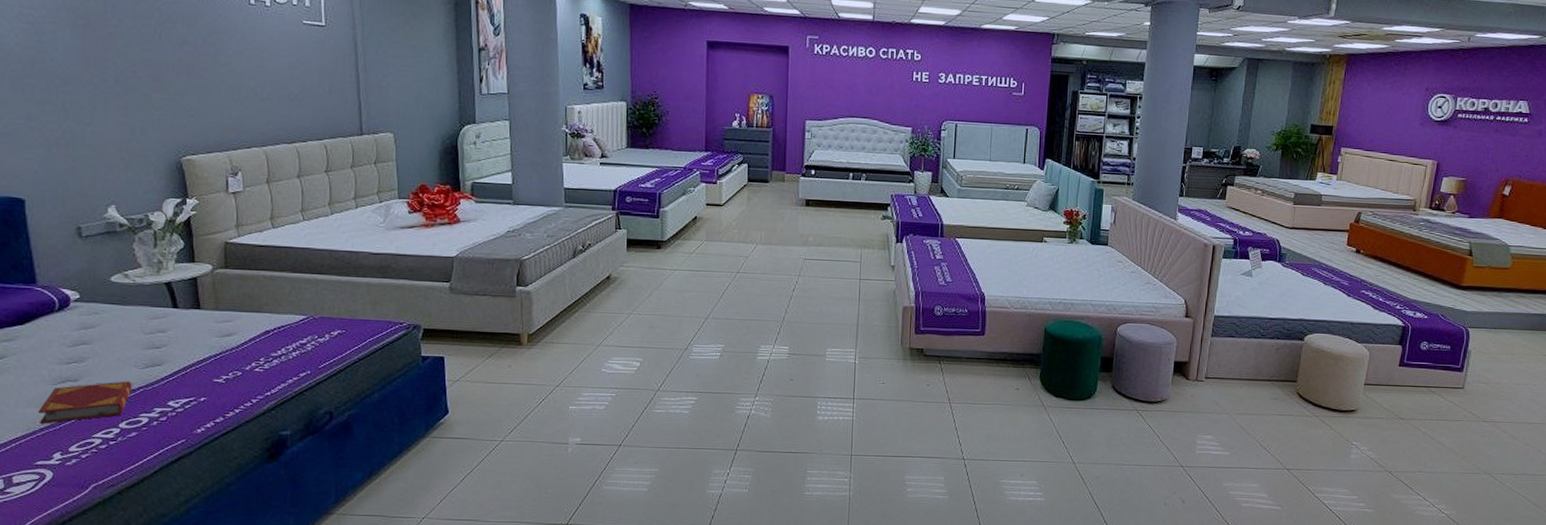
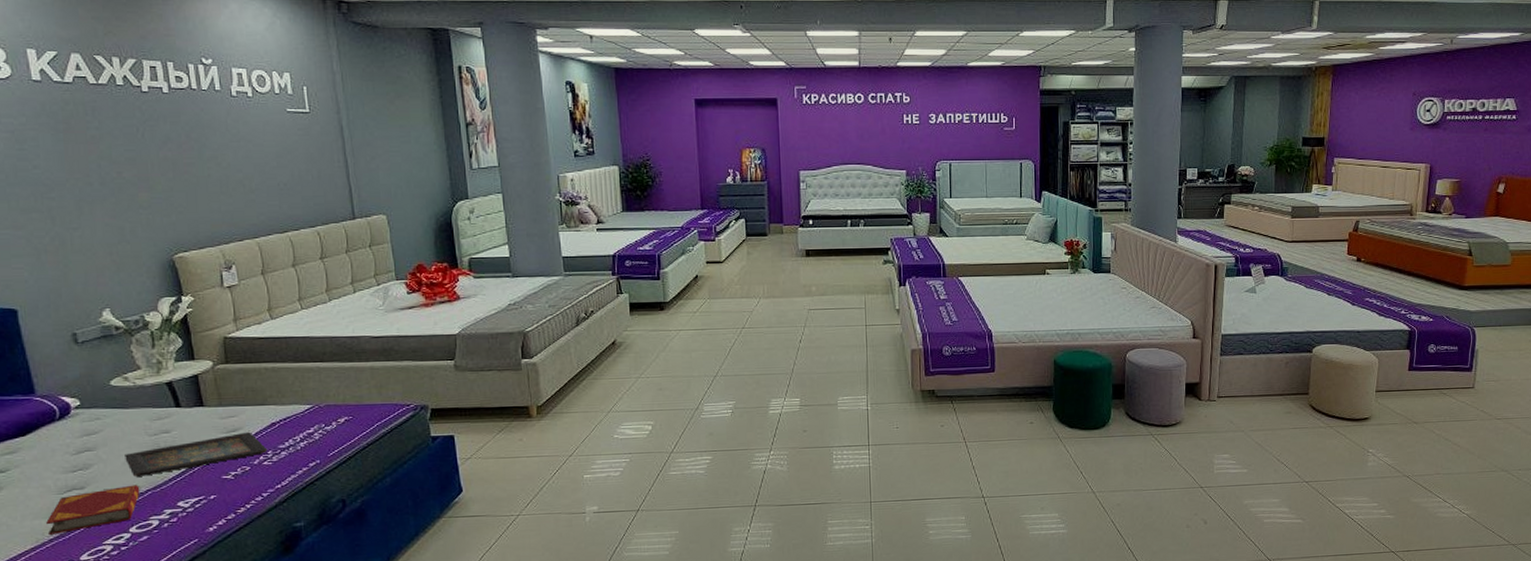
icon panel: none [120,337,260,374] -> present [125,431,268,478]

